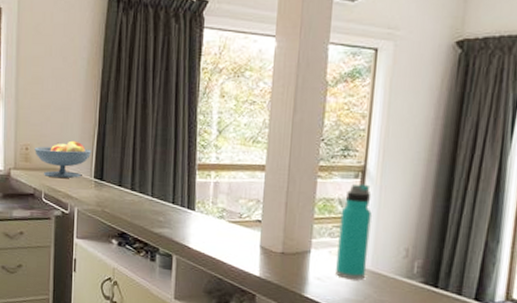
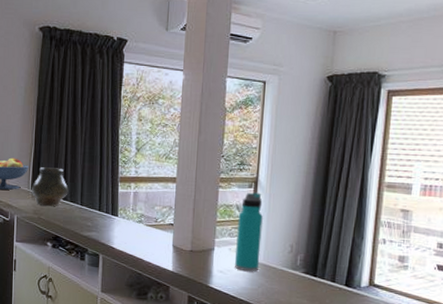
vase: none [94,152,137,199] -> present [31,167,69,207]

